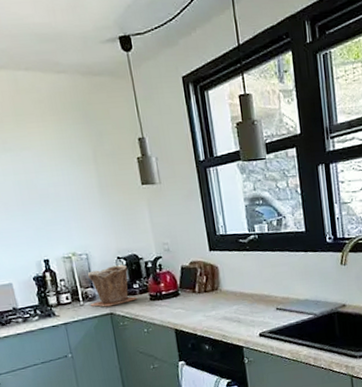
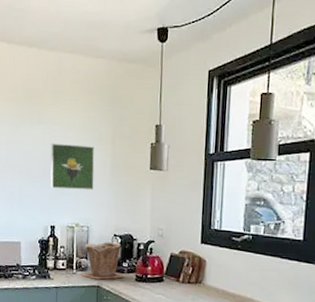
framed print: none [24,168,85,220] -> present [50,143,95,190]

